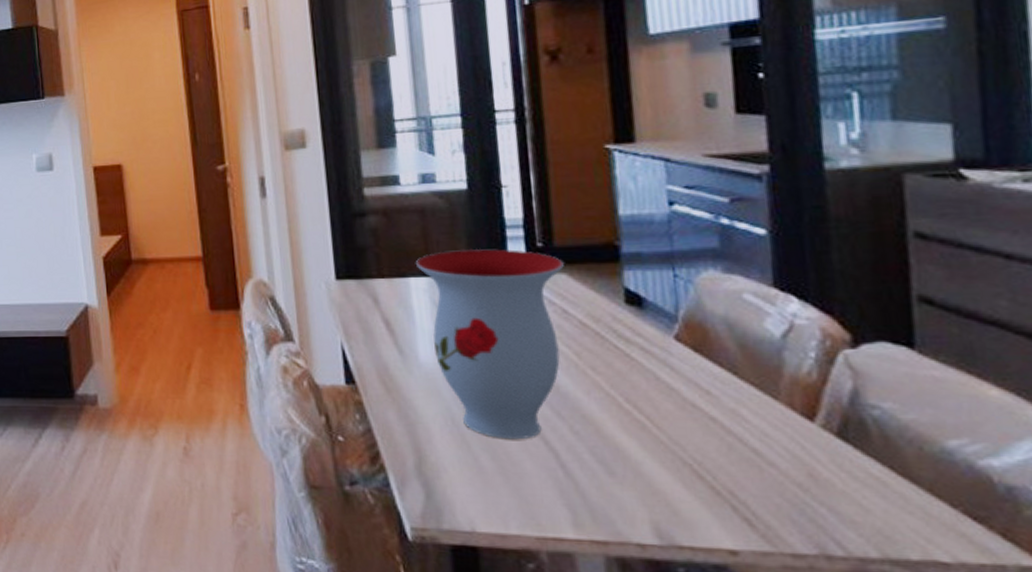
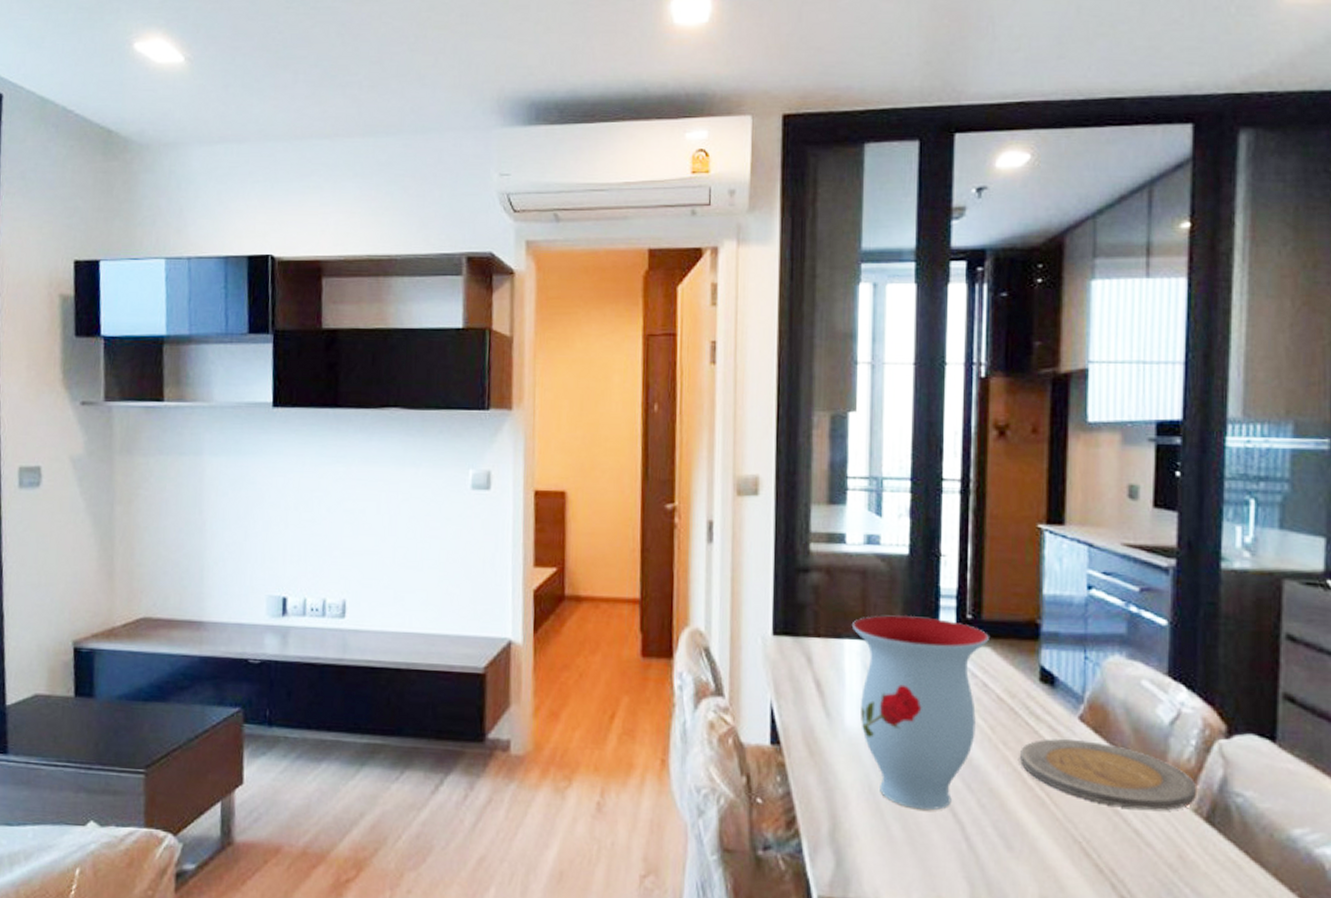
plate: none [612,359,823,428] -> present [1020,739,1196,810]

